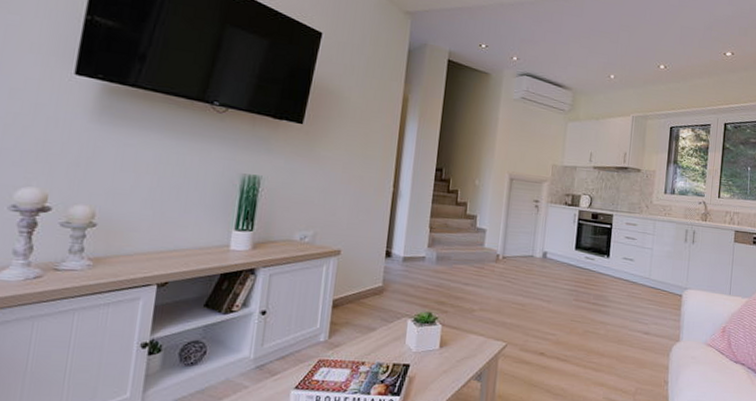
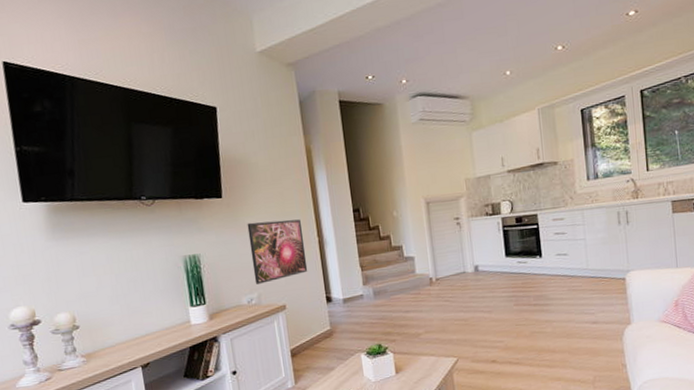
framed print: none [314,156,380,223] -> present [247,219,308,284]

